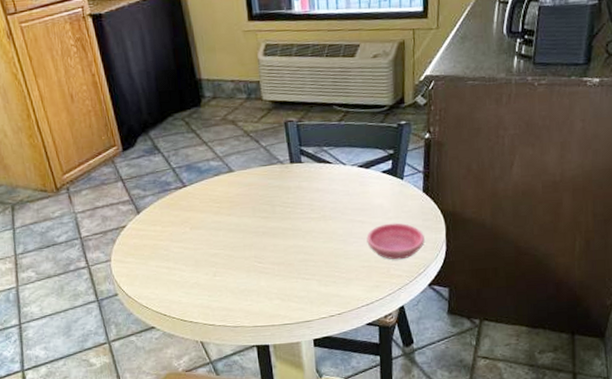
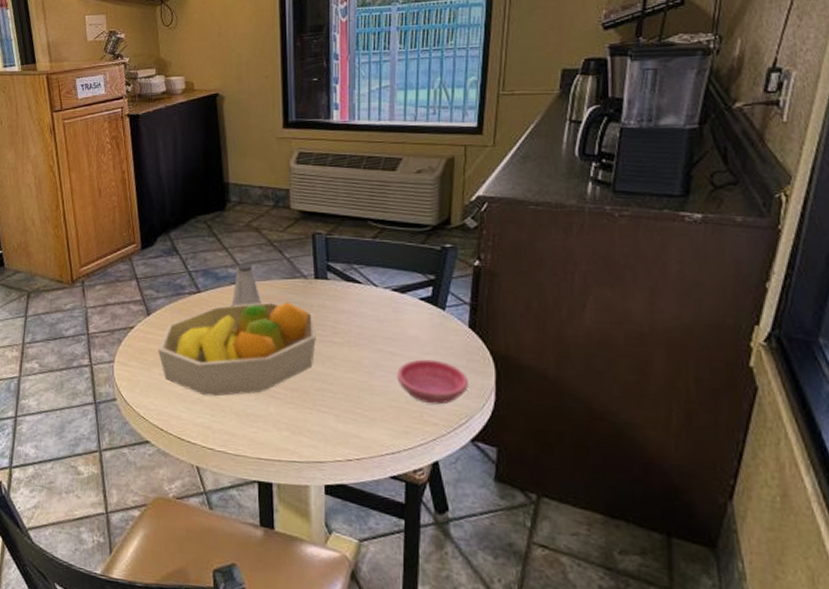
fruit bowl: none [151,186,296,280] -> present [157,301,316,397]
saltshaker: none [216,155,243,196] -> present [232,263,261,307]

